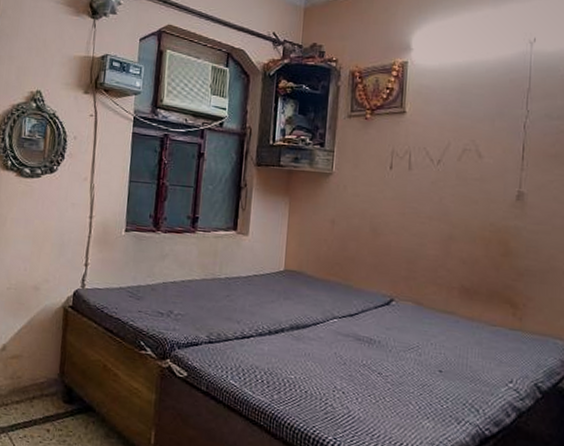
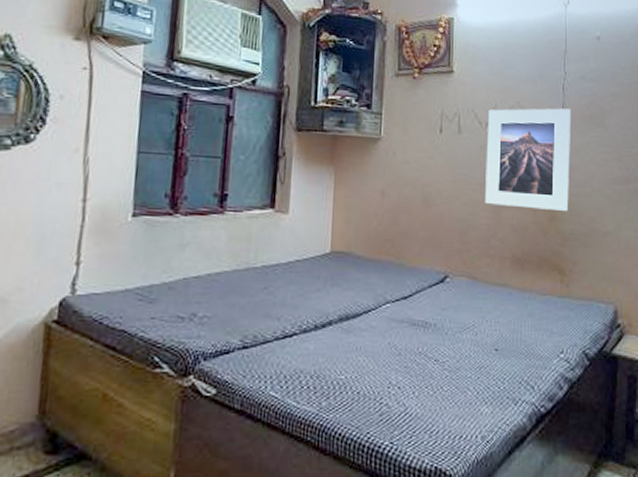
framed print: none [434,146,532,247] -> present [485,108,570,211]

